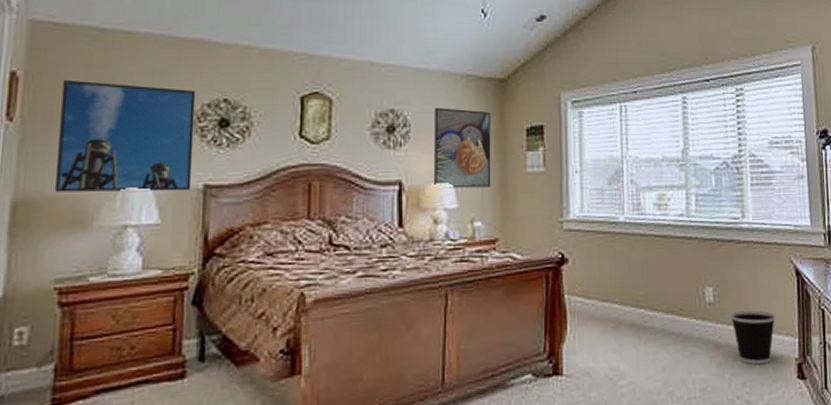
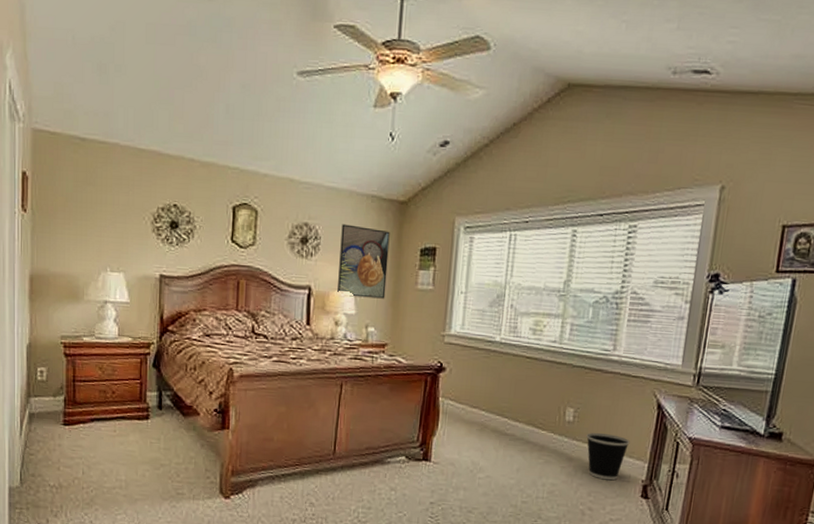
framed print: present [54,79,196,192] -> none [57,180,153,278]

